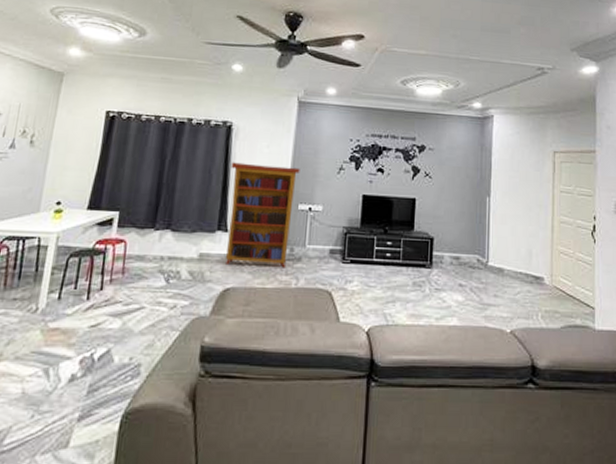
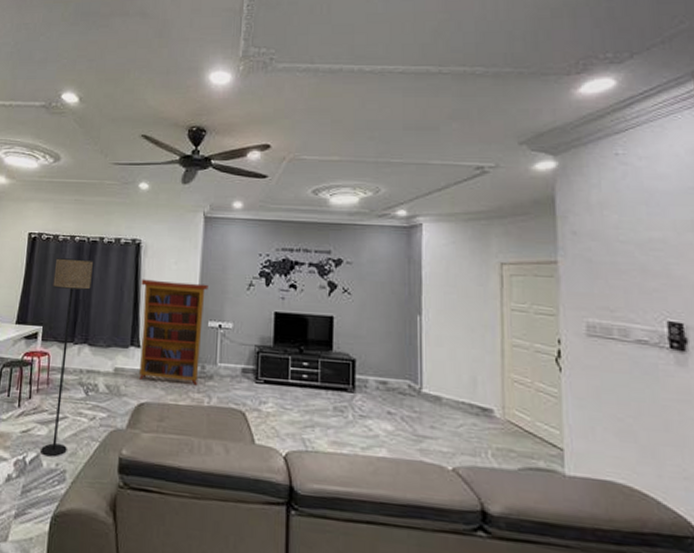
floor lamp: none [112,139,179,351] -> present [41,258,93,457]

